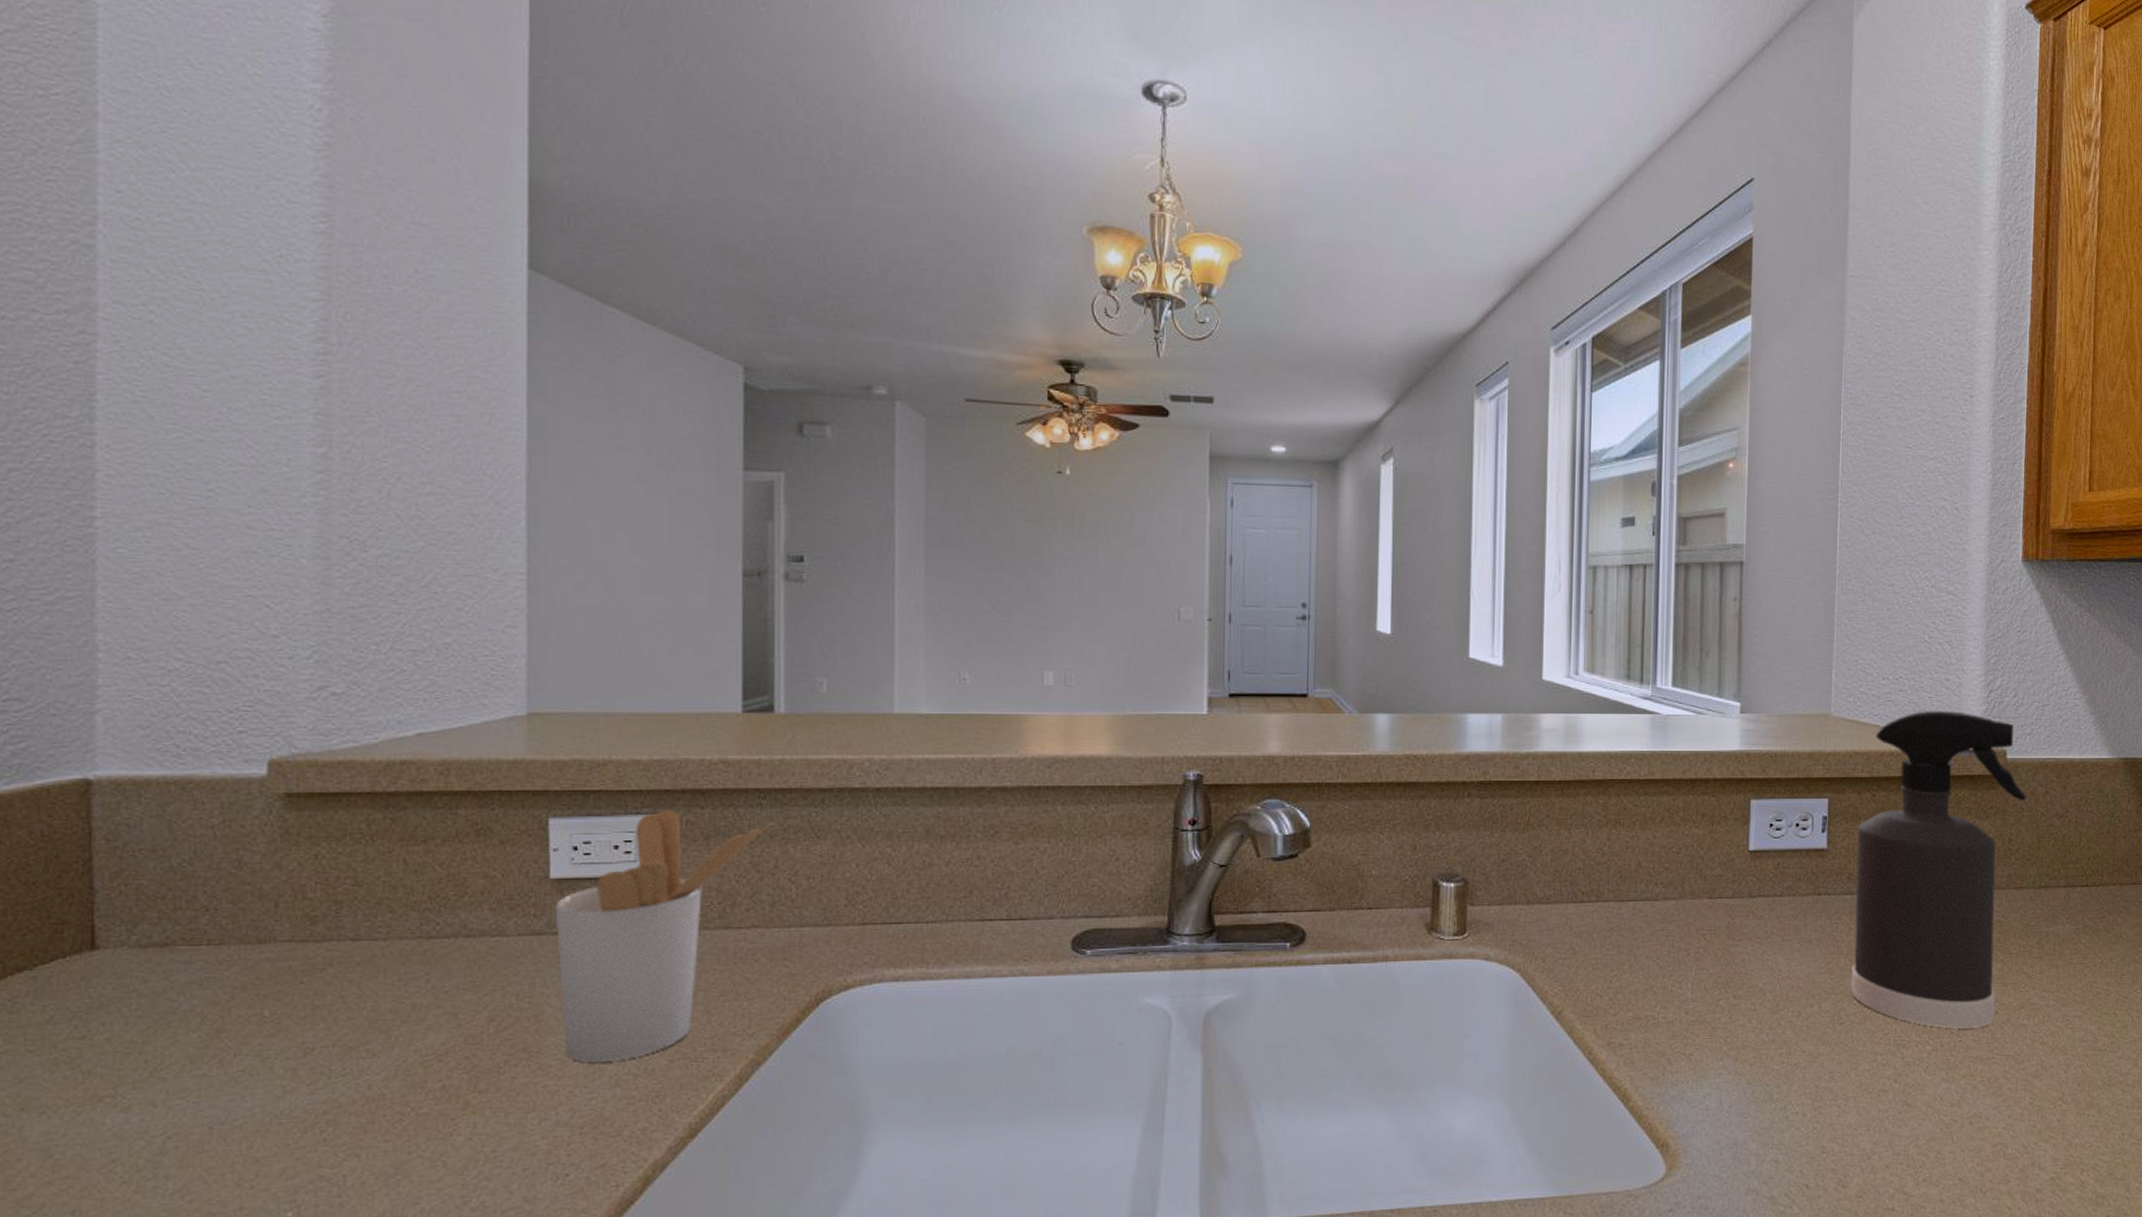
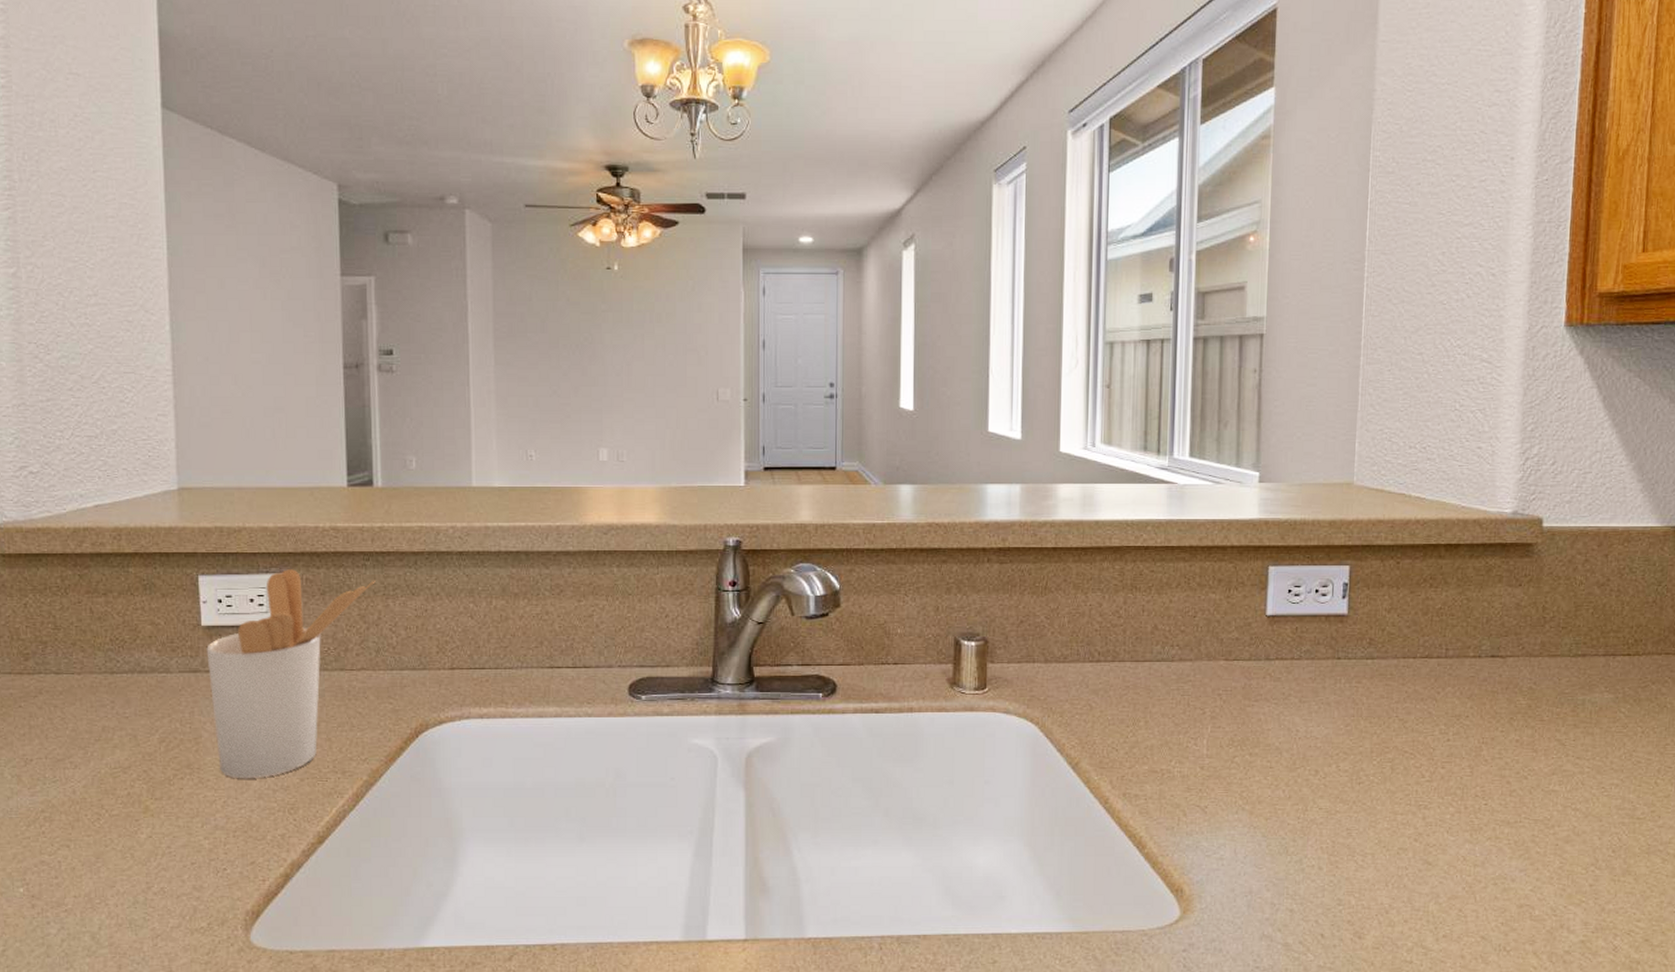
spray bottle: present [1850,710,2026,1029] -> none [1369,478,1563,792]

